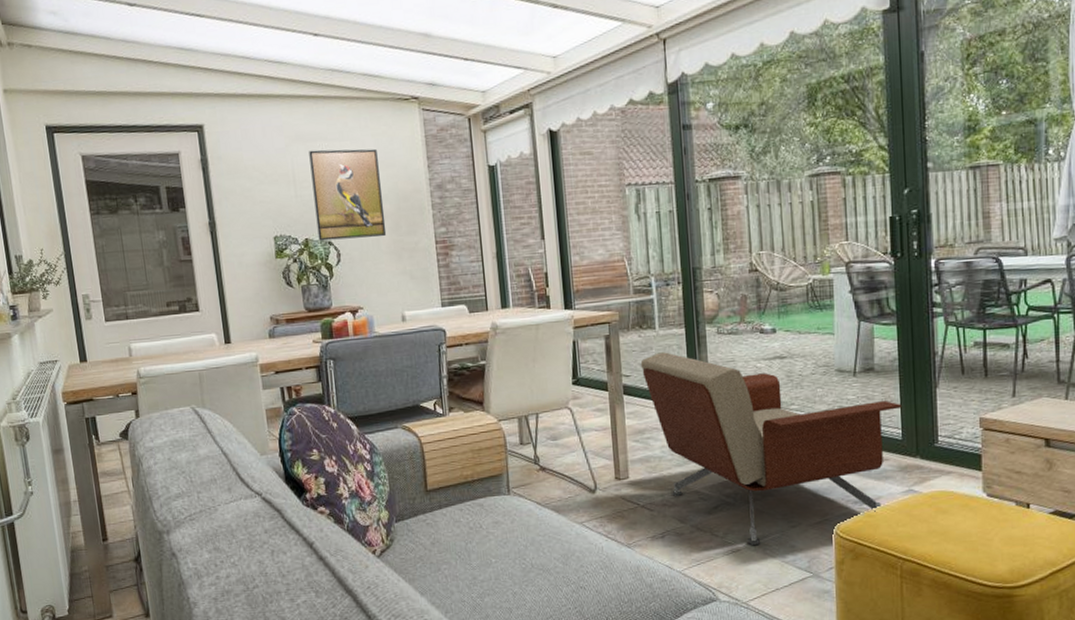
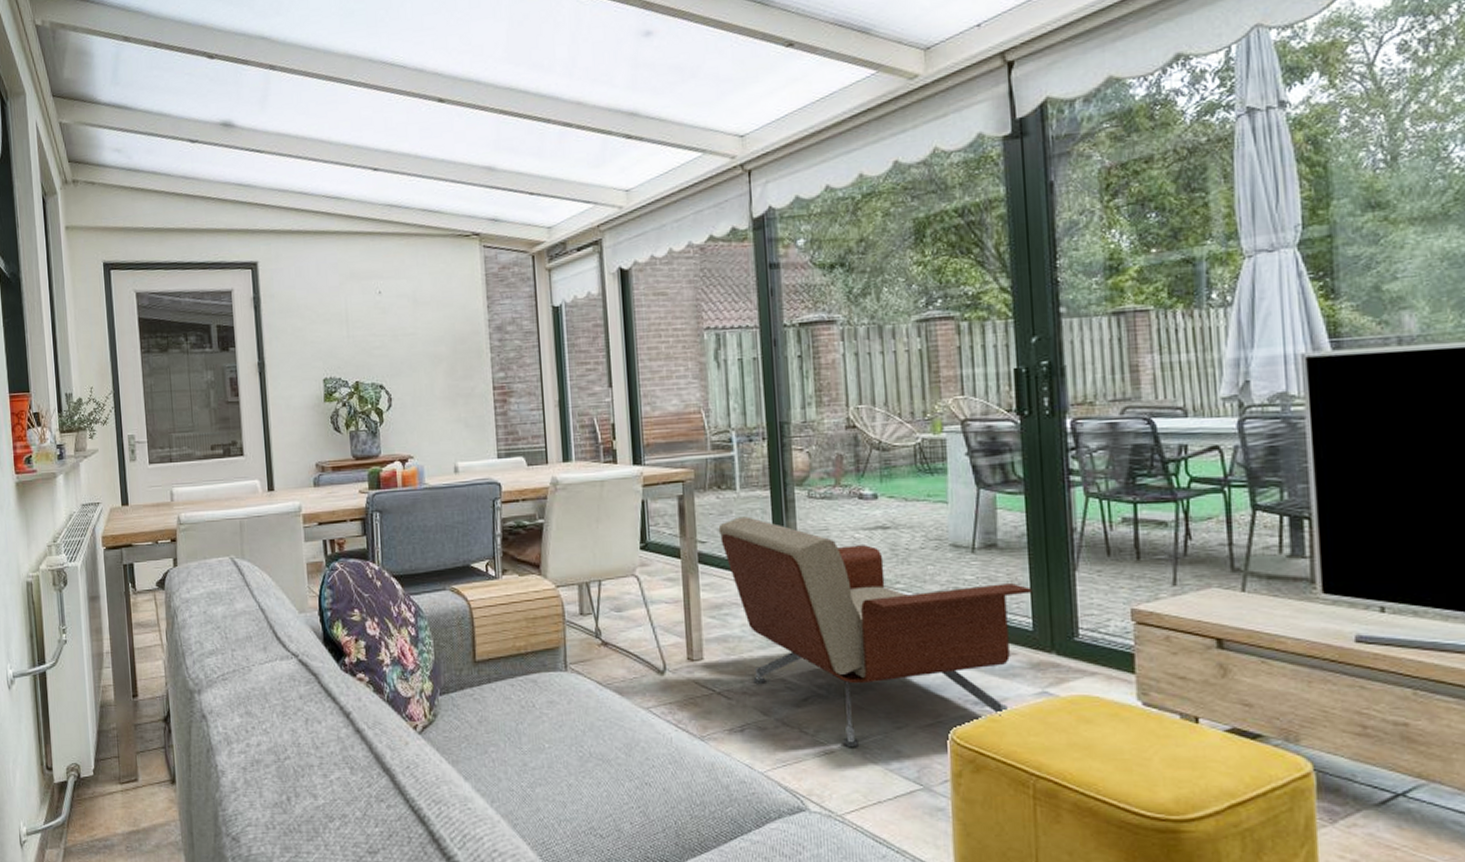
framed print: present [309,148,387,241] -> none [363,287,441,385]

